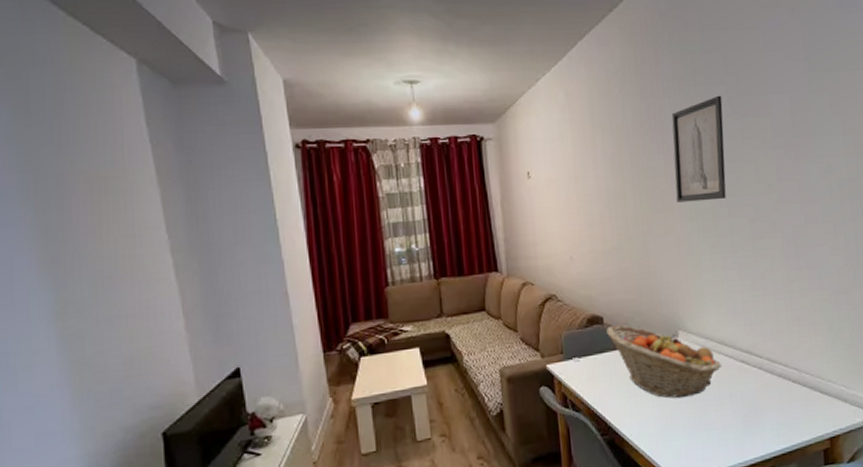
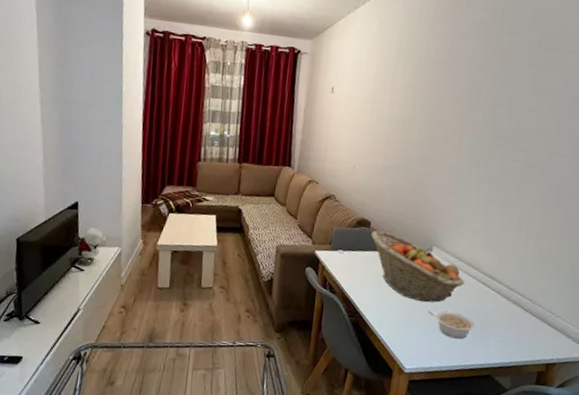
wall art: present [671,95,726,203] -> none [458,46,523,142]
legume: none [689,401,745,434] -> present [428,310,476,339]

